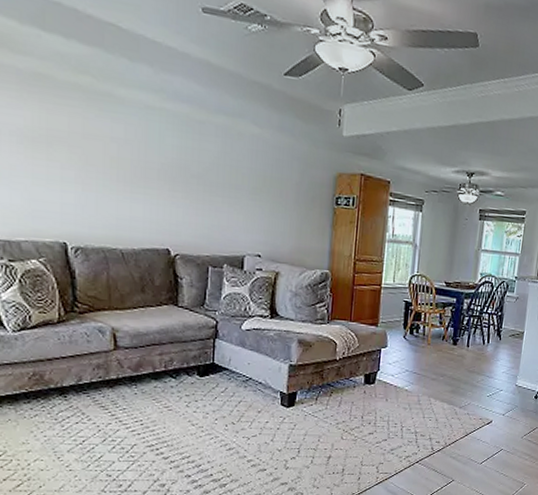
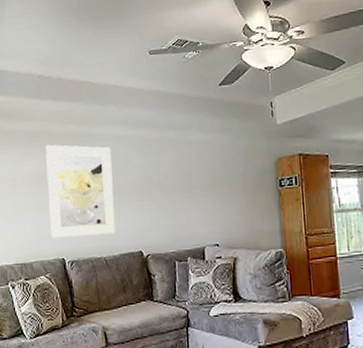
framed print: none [48,94,140,224] -> present [45,144,116,238]

